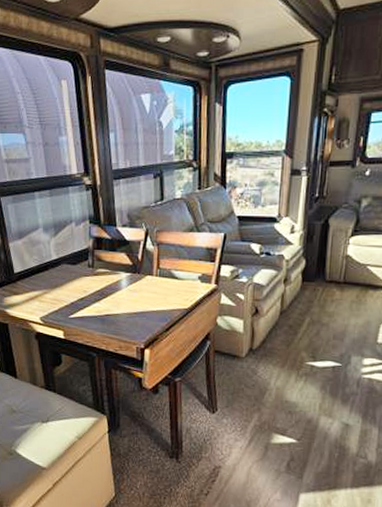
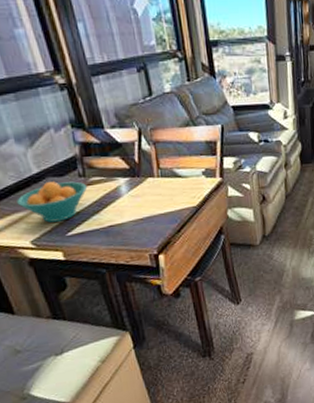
fruit bowl: none [36,268,94,304] -> present [17,181,88,223]

